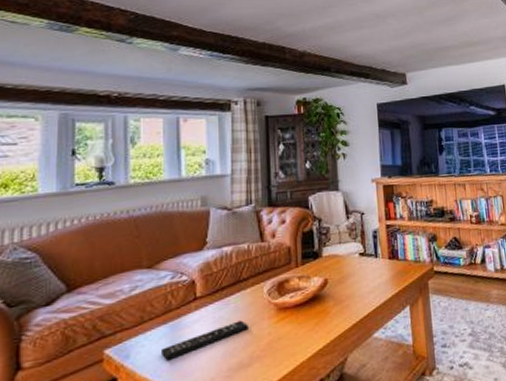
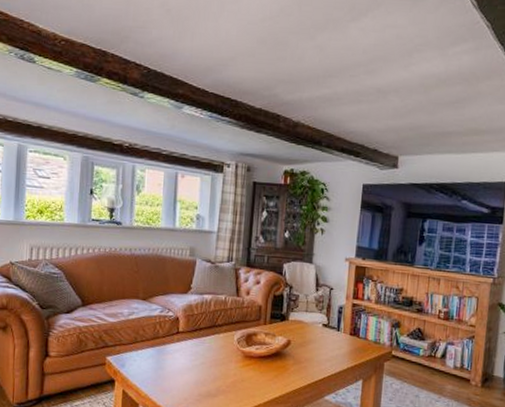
remote control: present [160,320,248,361] -> none [147,358,218,377]

